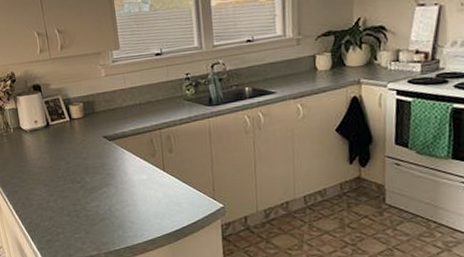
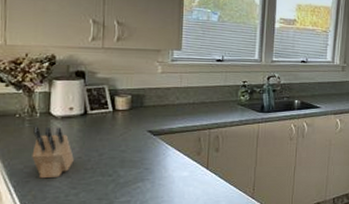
knife block: none [11,140,47,188] -> present [32,126,74,179]

